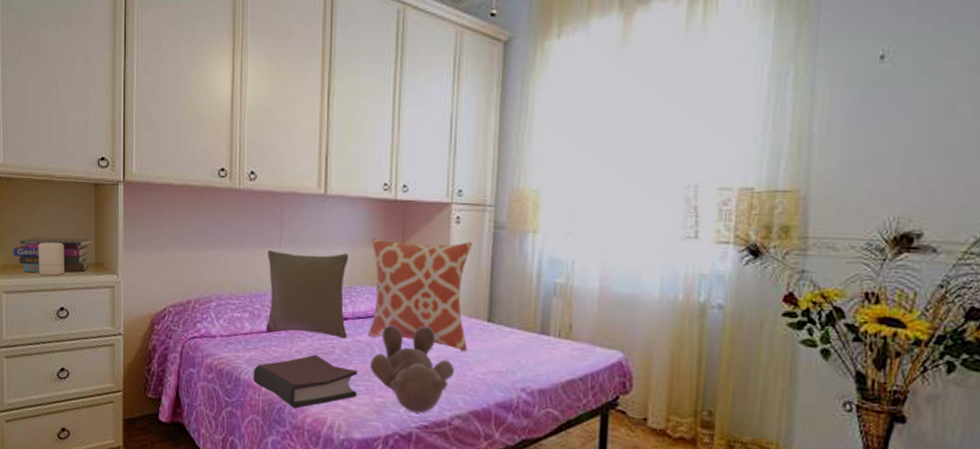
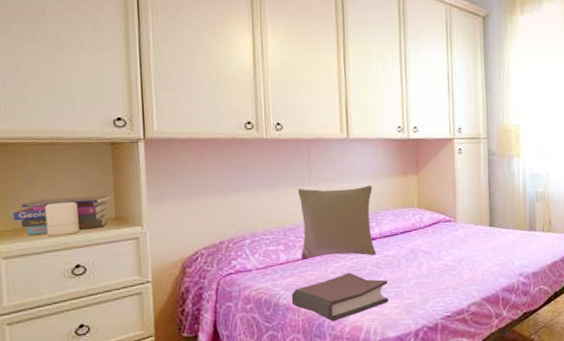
pillow: present [368,238,473,352] -> none [392,167,476,252]
teddy bear: present [370,325,454,414] -> none [398,236,467,307]

